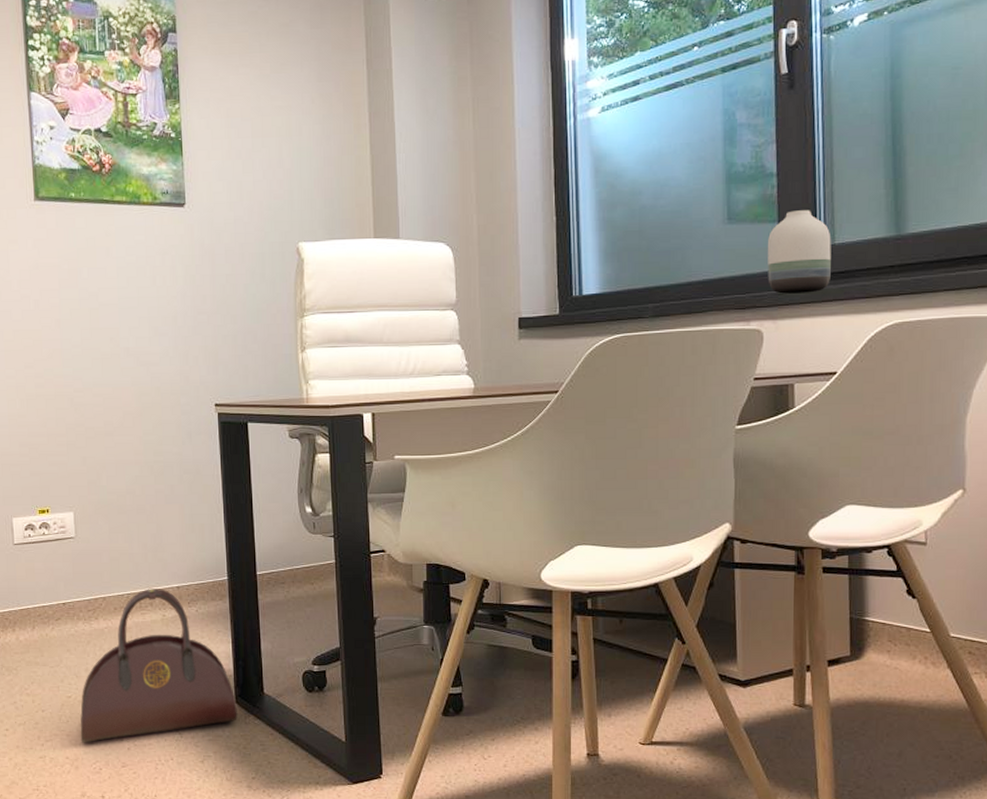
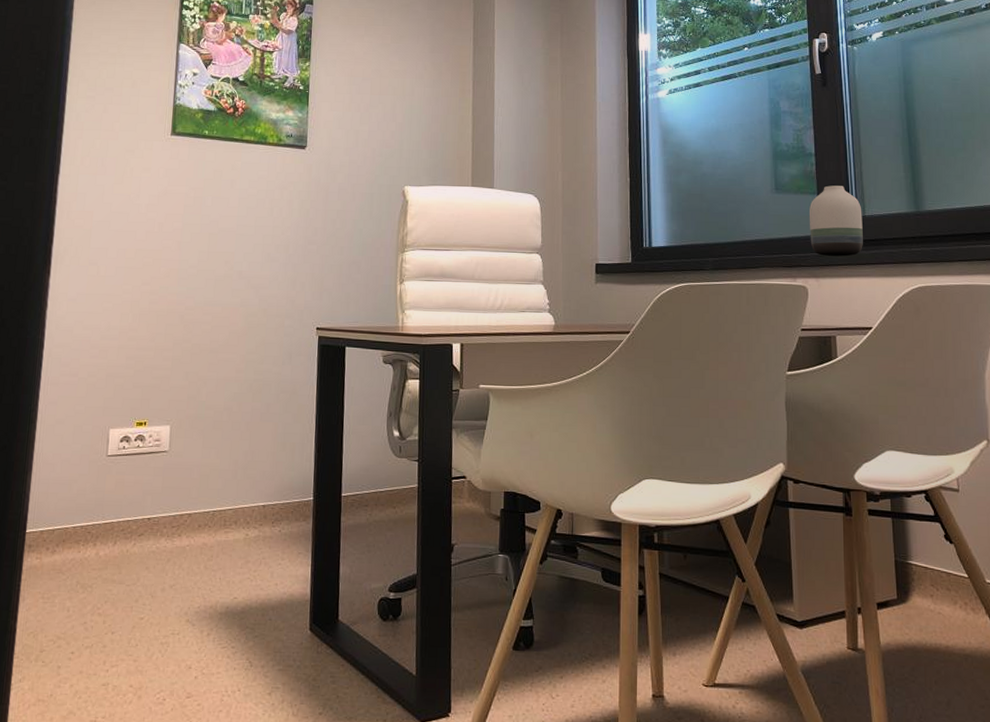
handbag: present [80,589,238,743] -> none [147,506,311,670]

